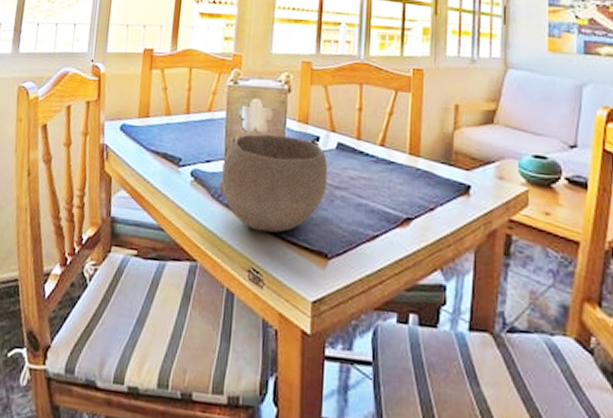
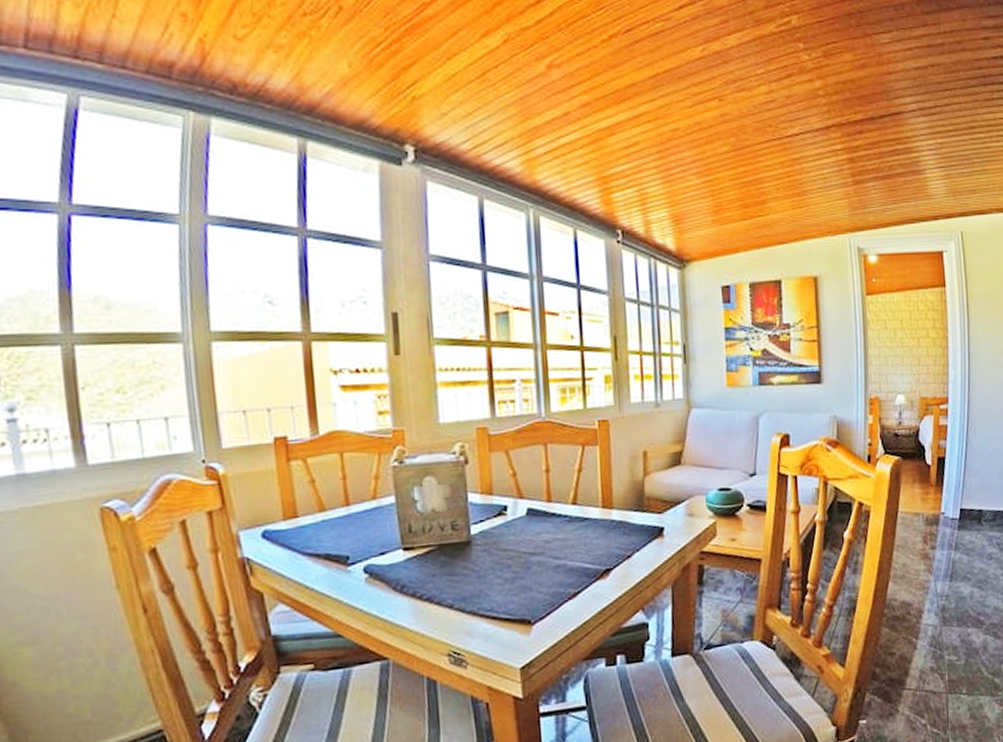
bowl: present [218,134,328,233] -> none [399,510,522,614]

